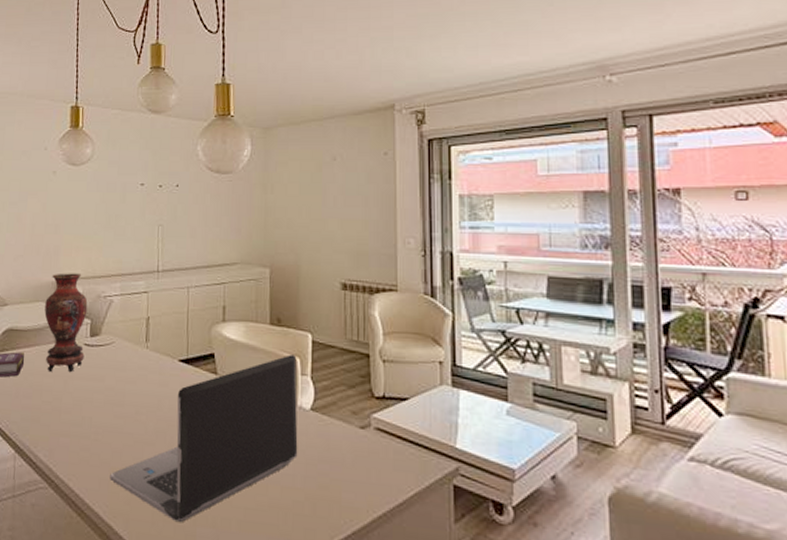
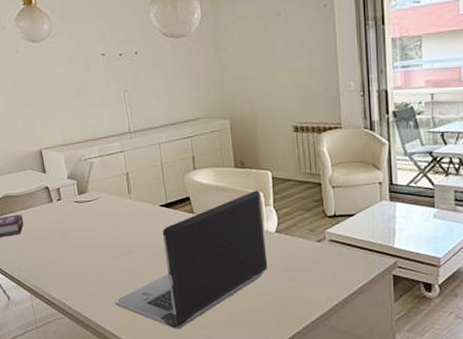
vase: present [44,273,88,373] -> none [32,141,77,228]

